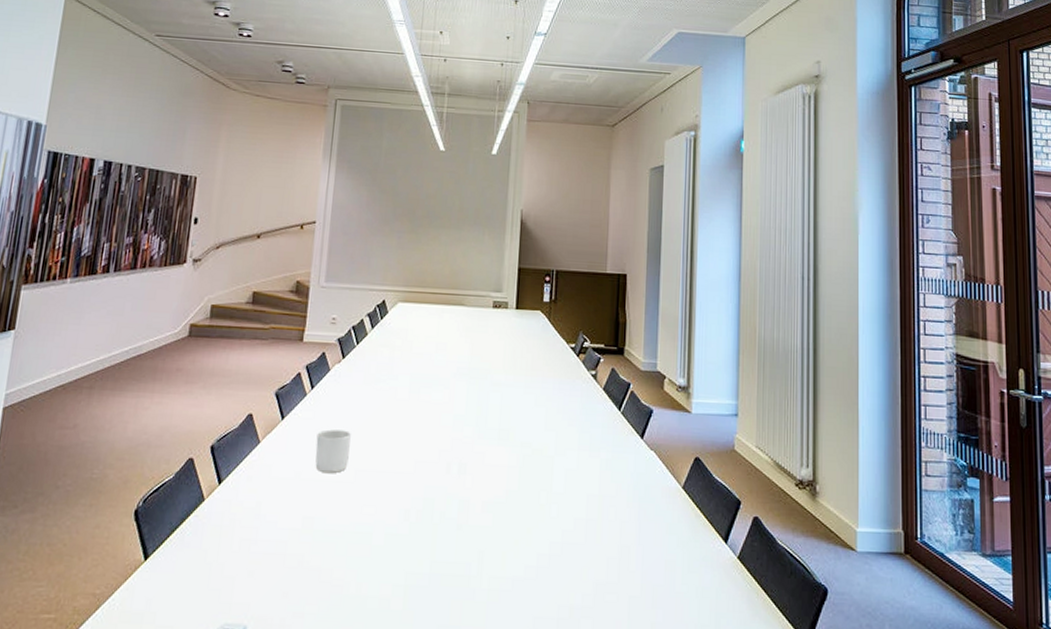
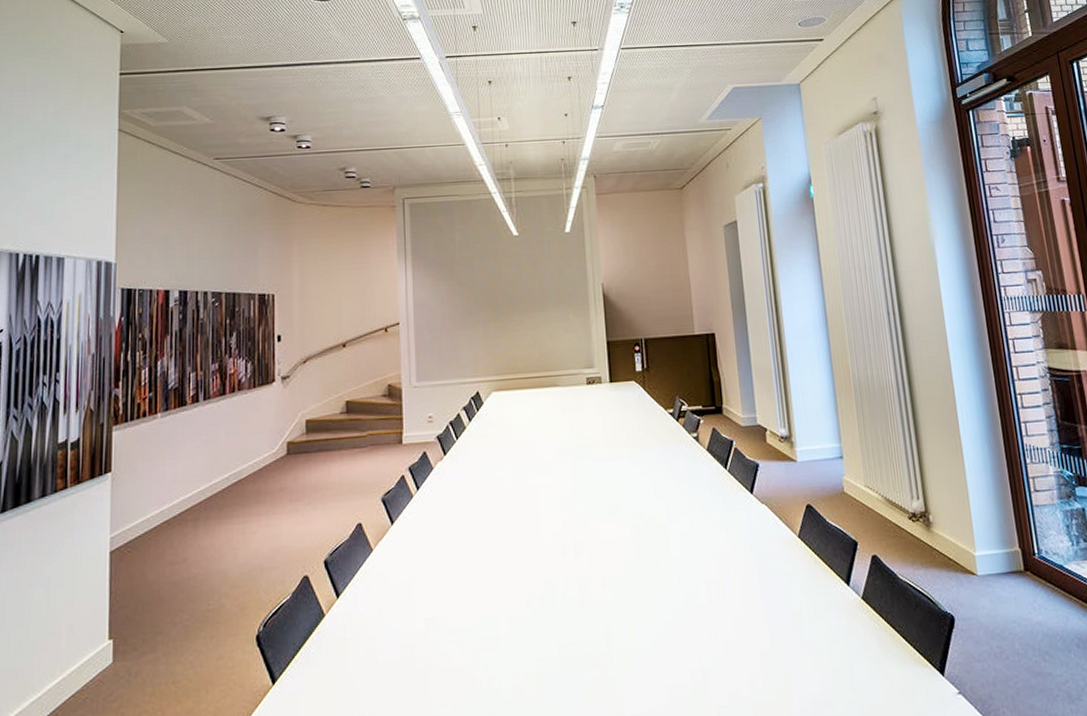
mug: present [315,429,351,473] -> none [429,526,464,571]

